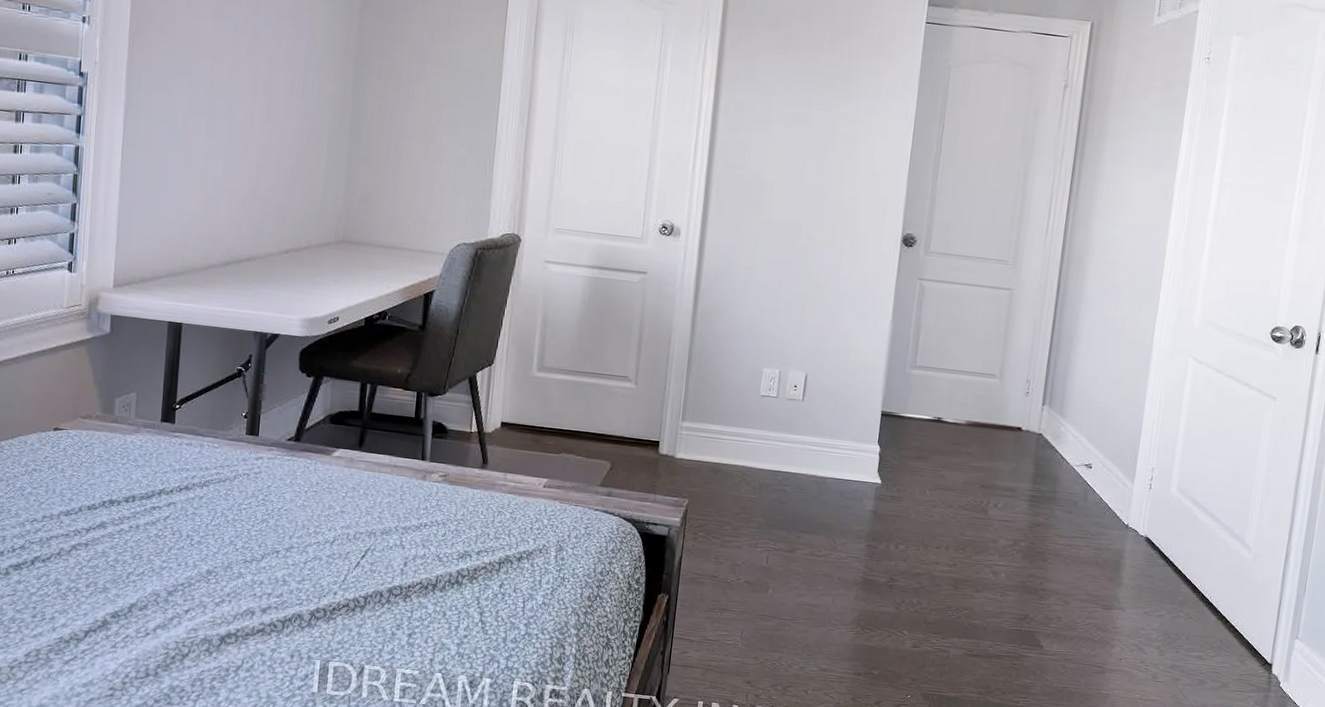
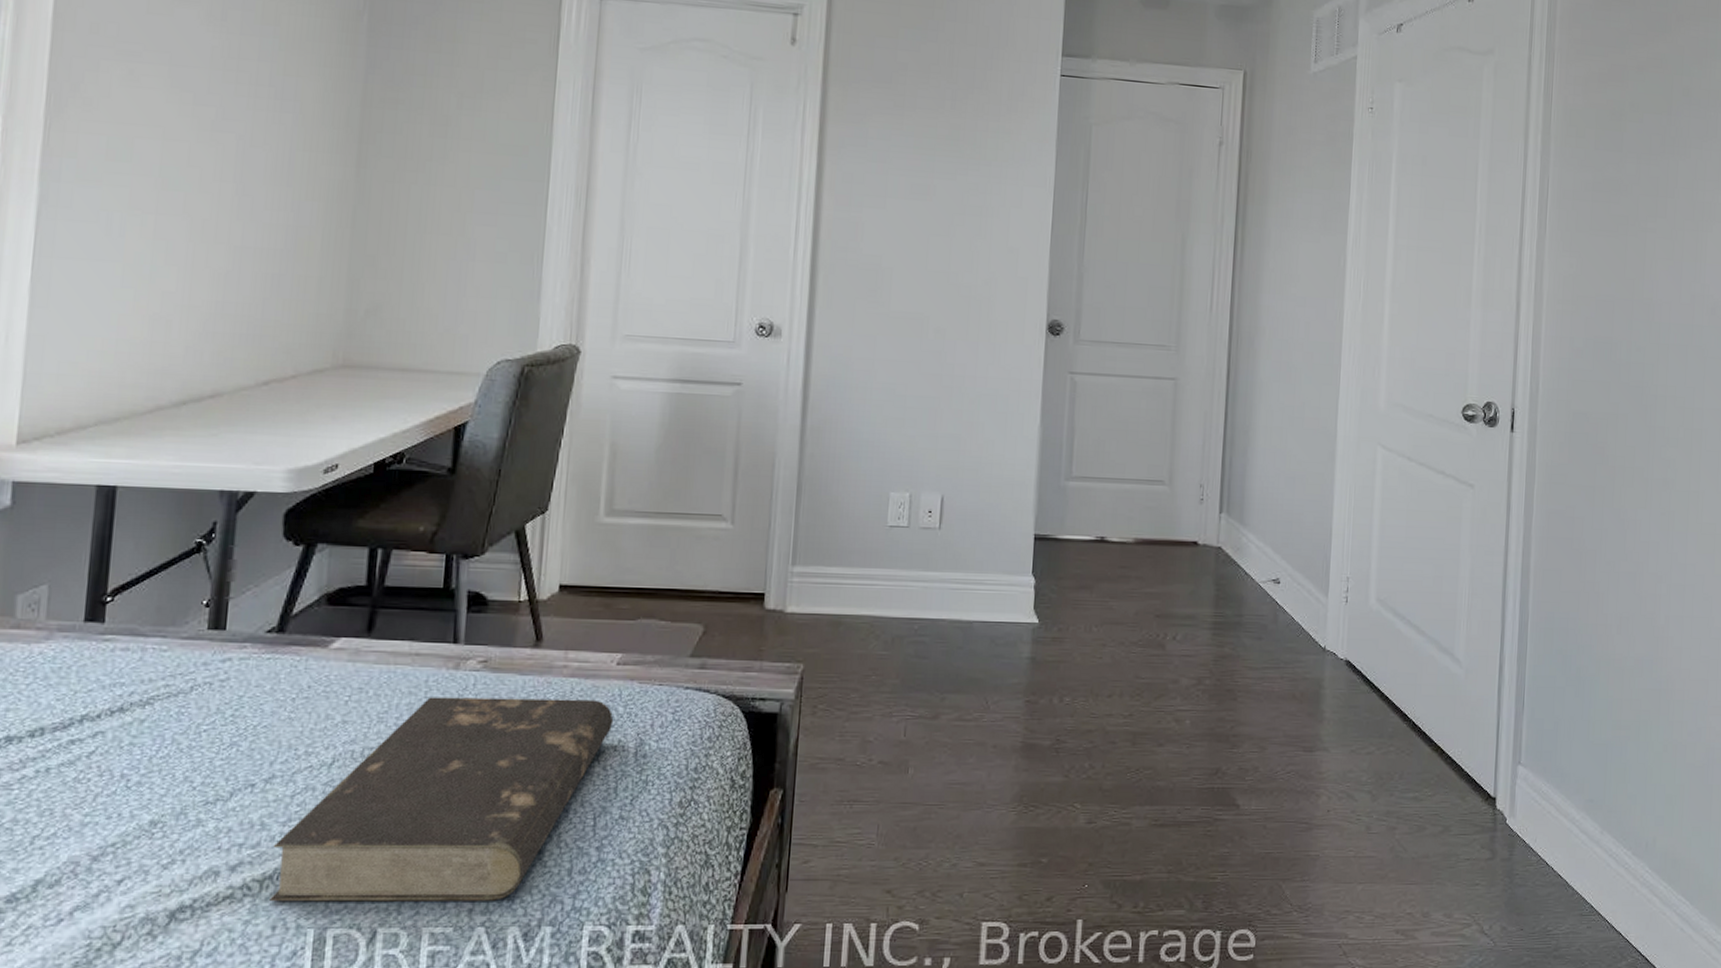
book: none [289,499,540,655] -> present [270,697,614,902]

